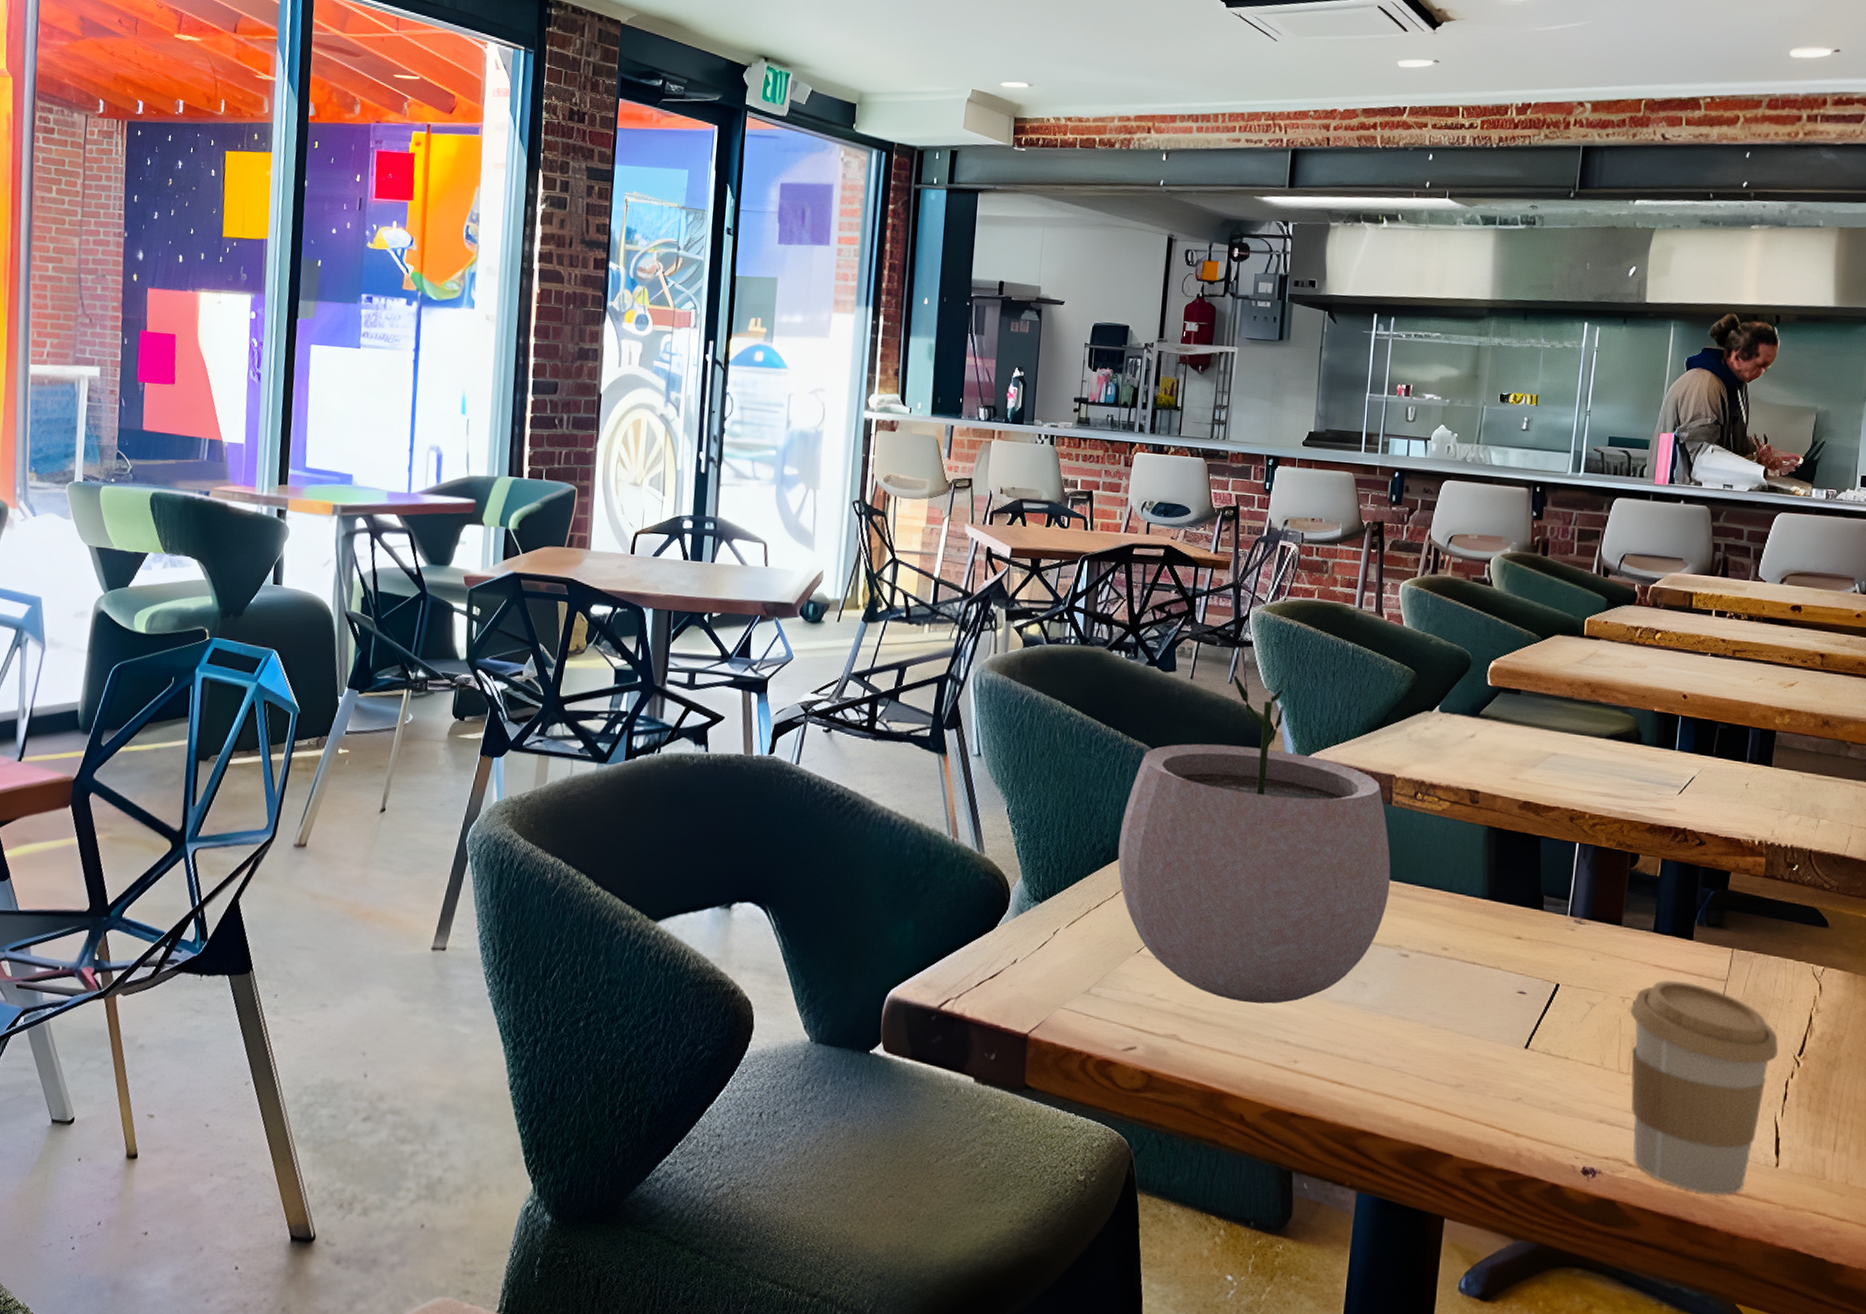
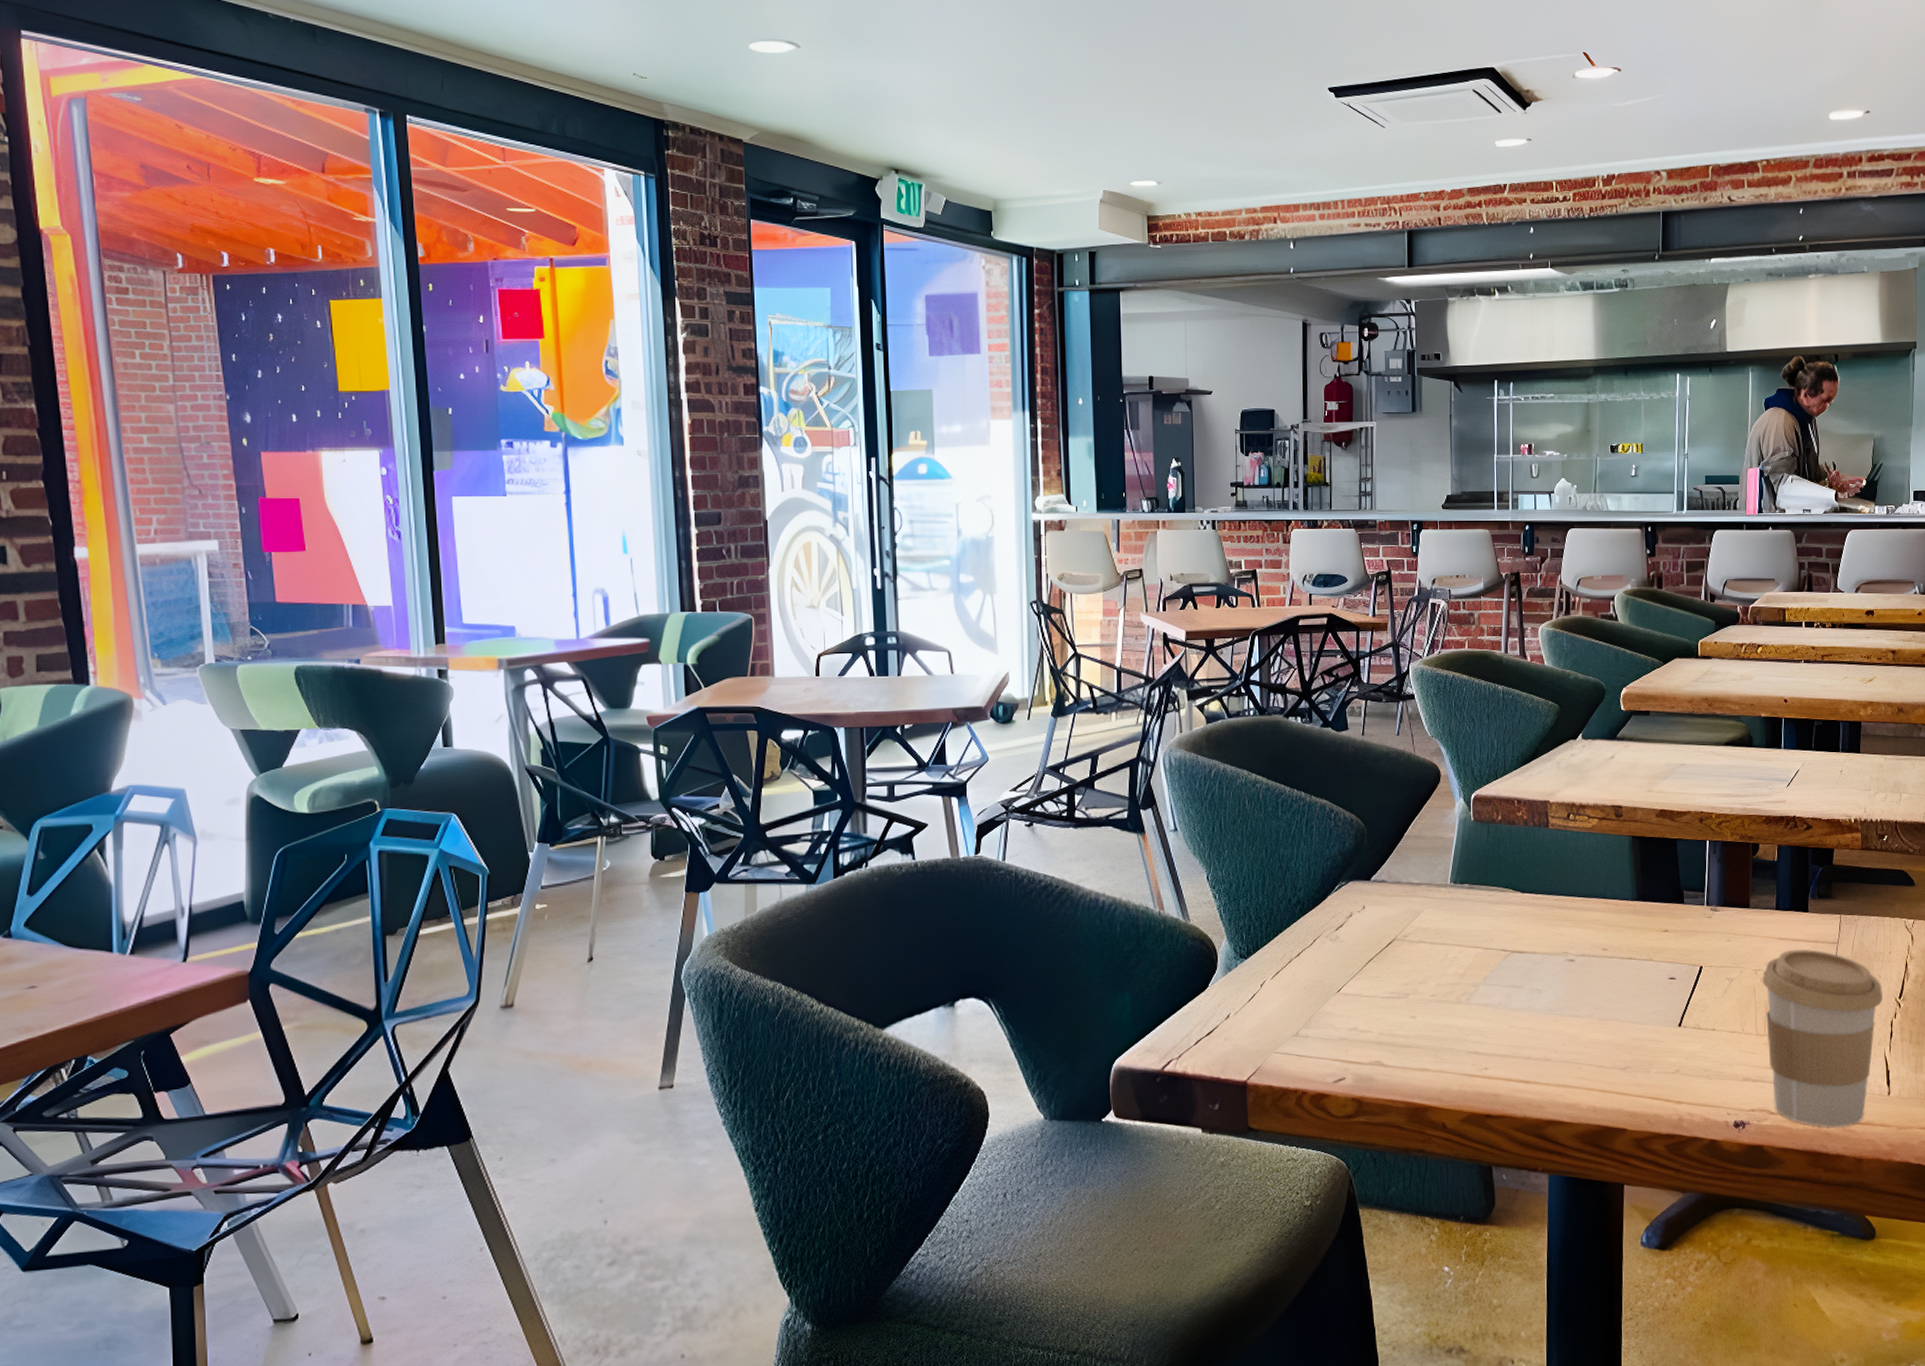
plant pot: present [1118,675,1391,1004] -> none [1312,723,1554,1023]

